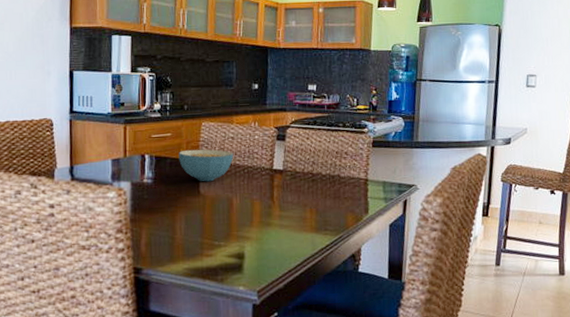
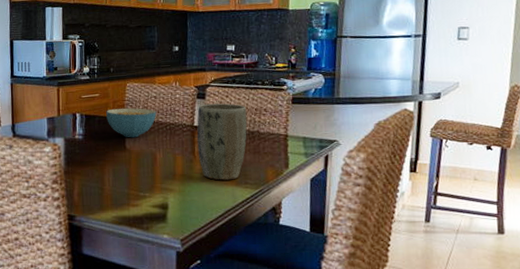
plant pot: none [276,145,328,227] -> present [196,103,247,181]

